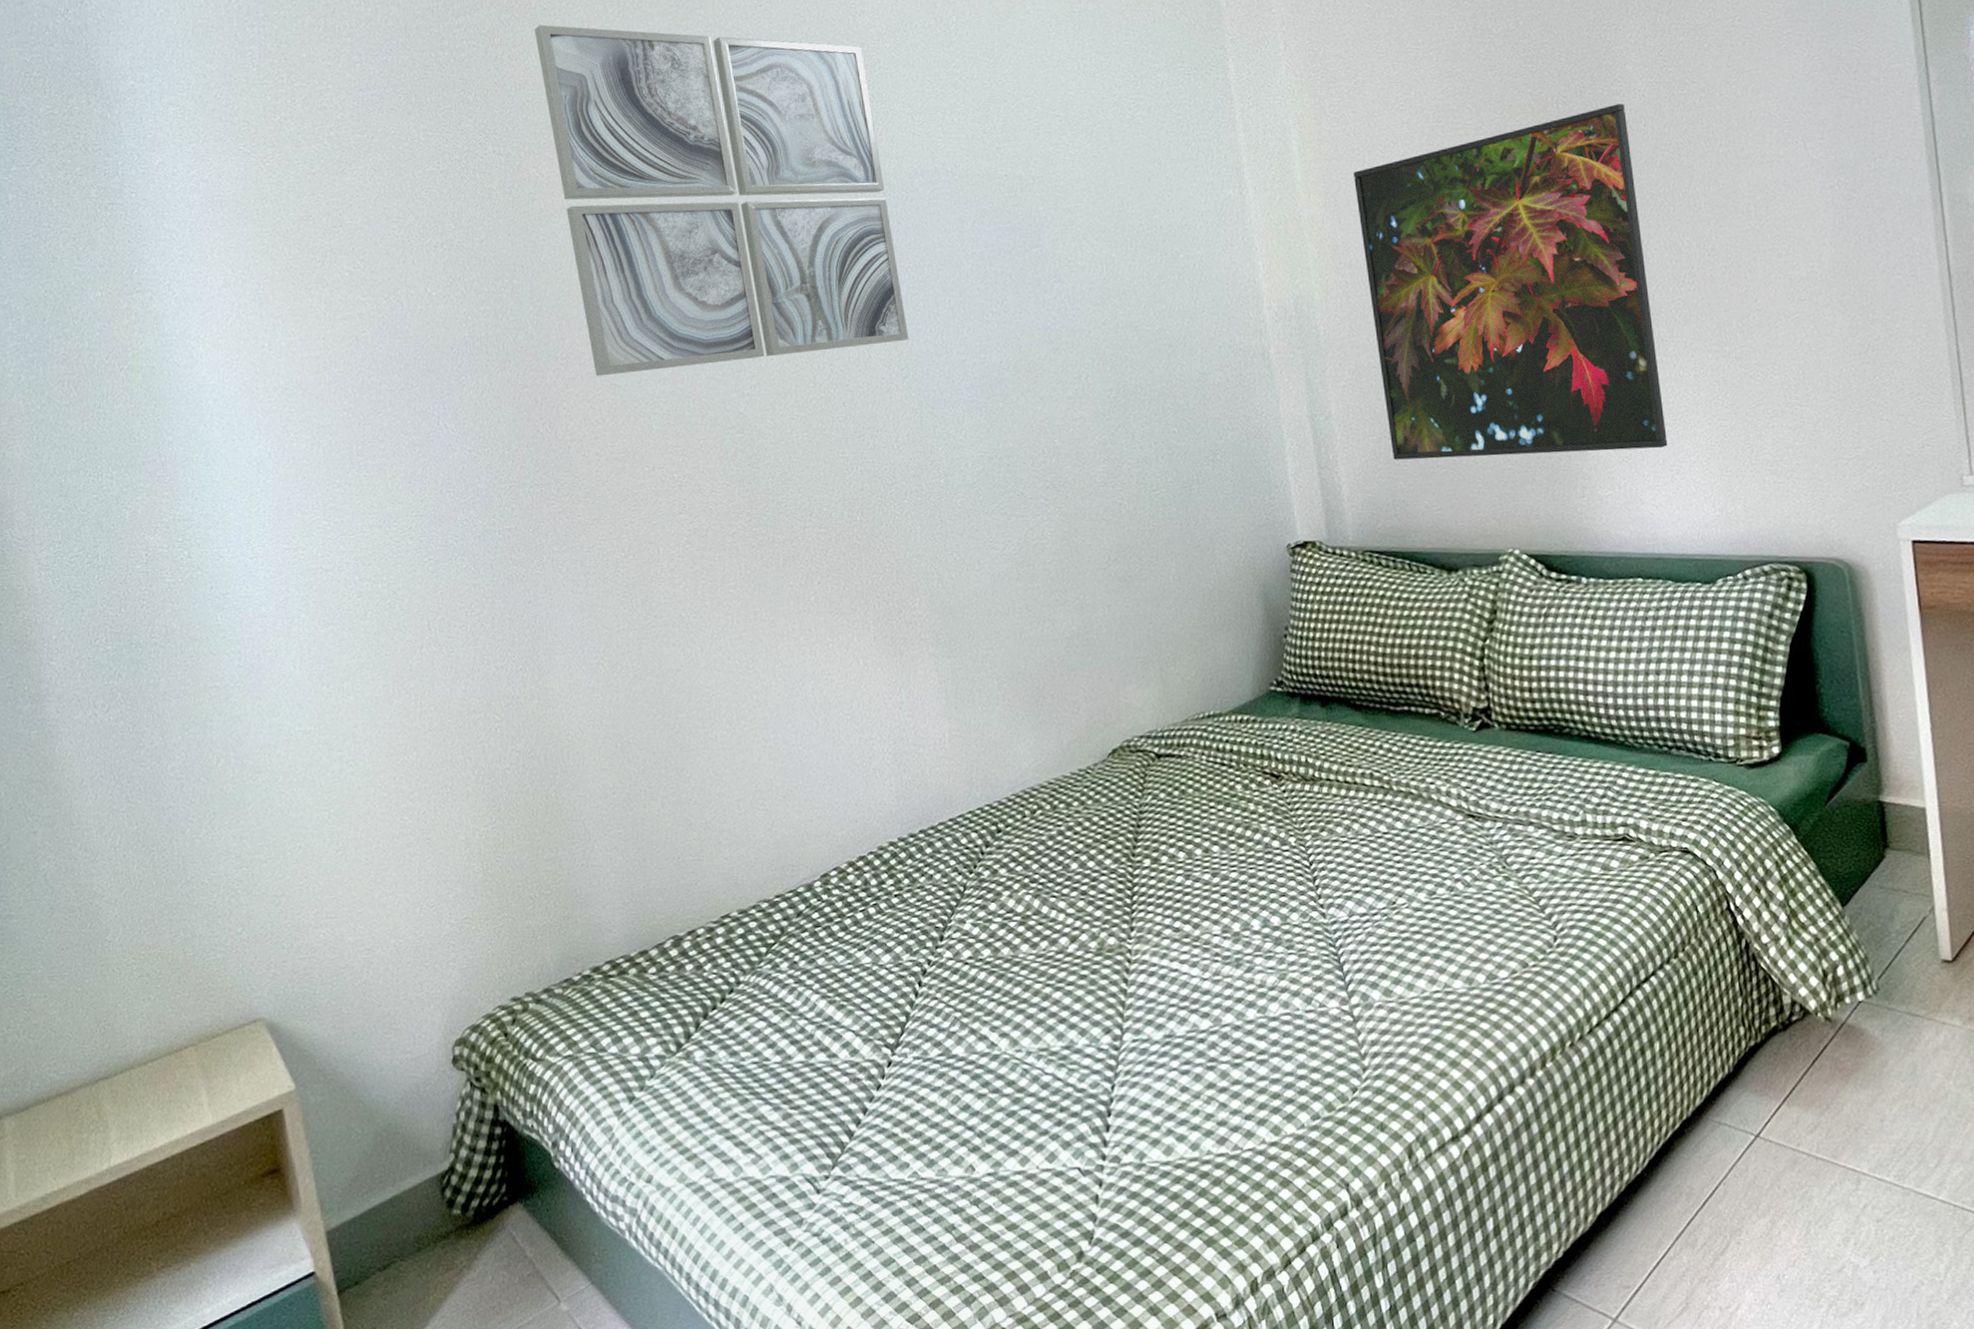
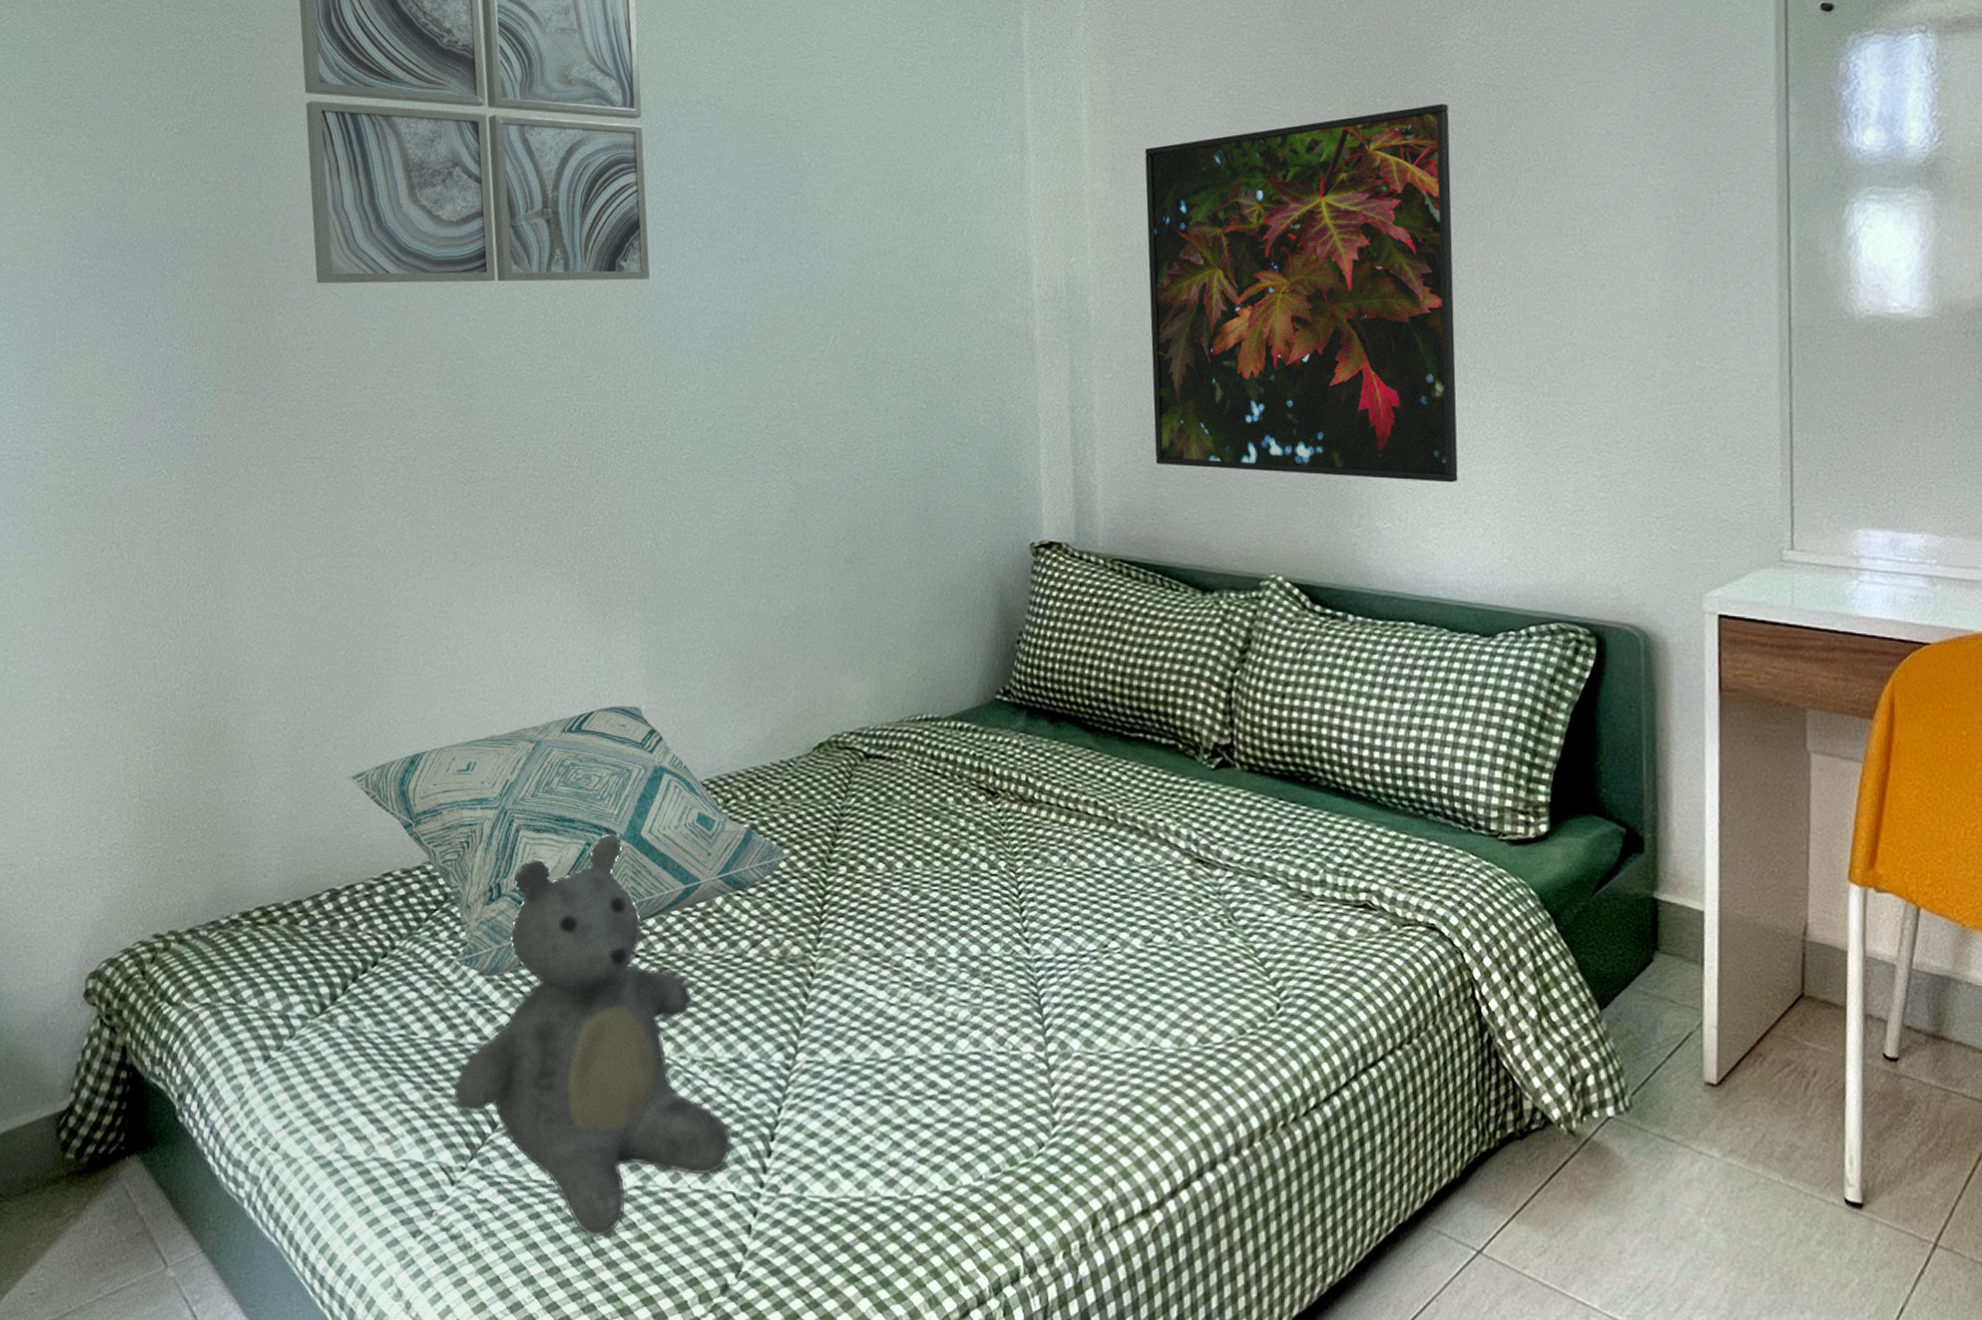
decorative pillow: none [677,734,1097,999] -> present [346,705,790,977]
teddy bear: none [809,854,1073,1225] -> present [453,833,732,1238]

